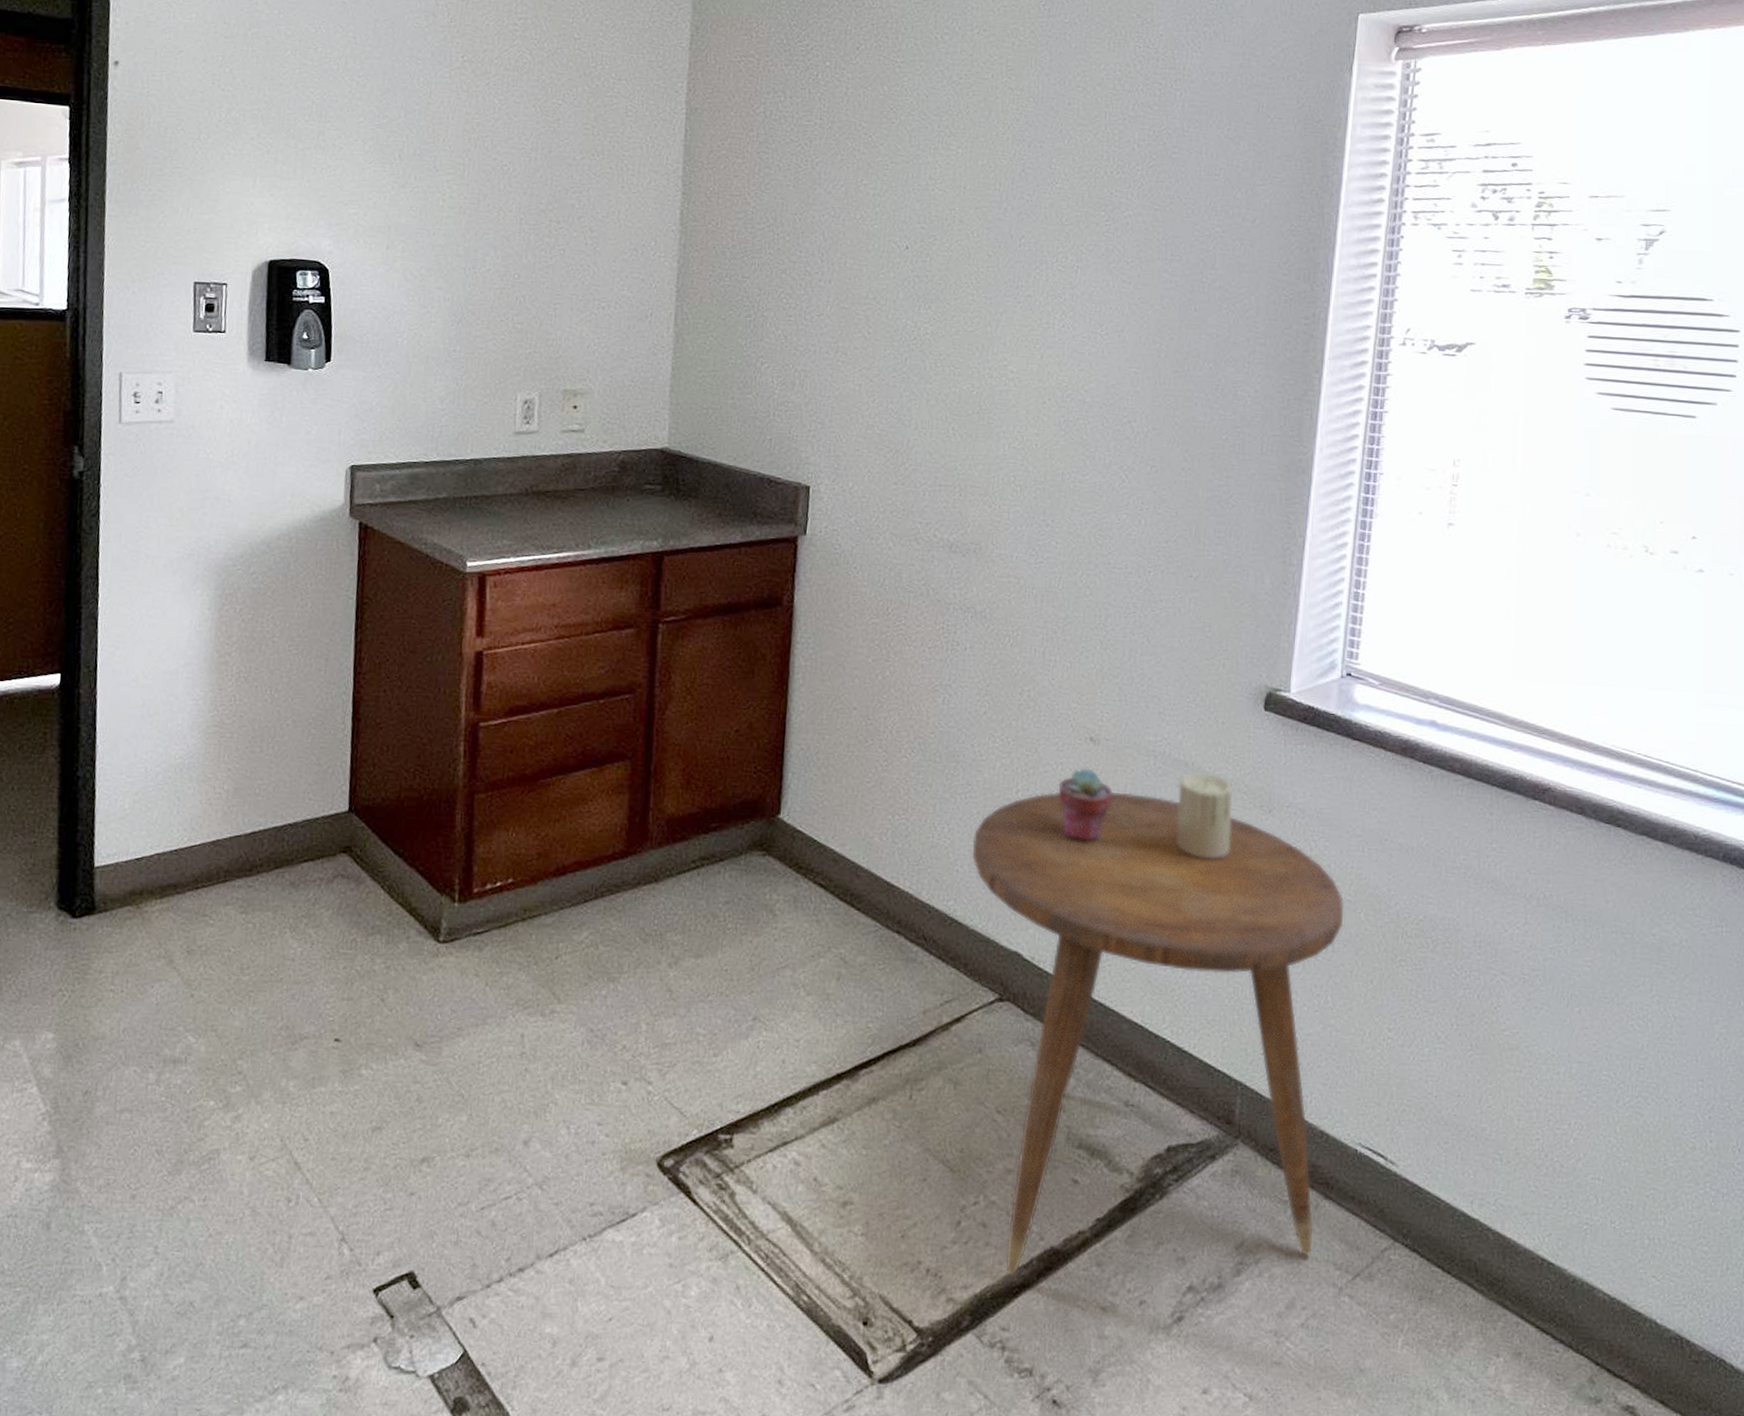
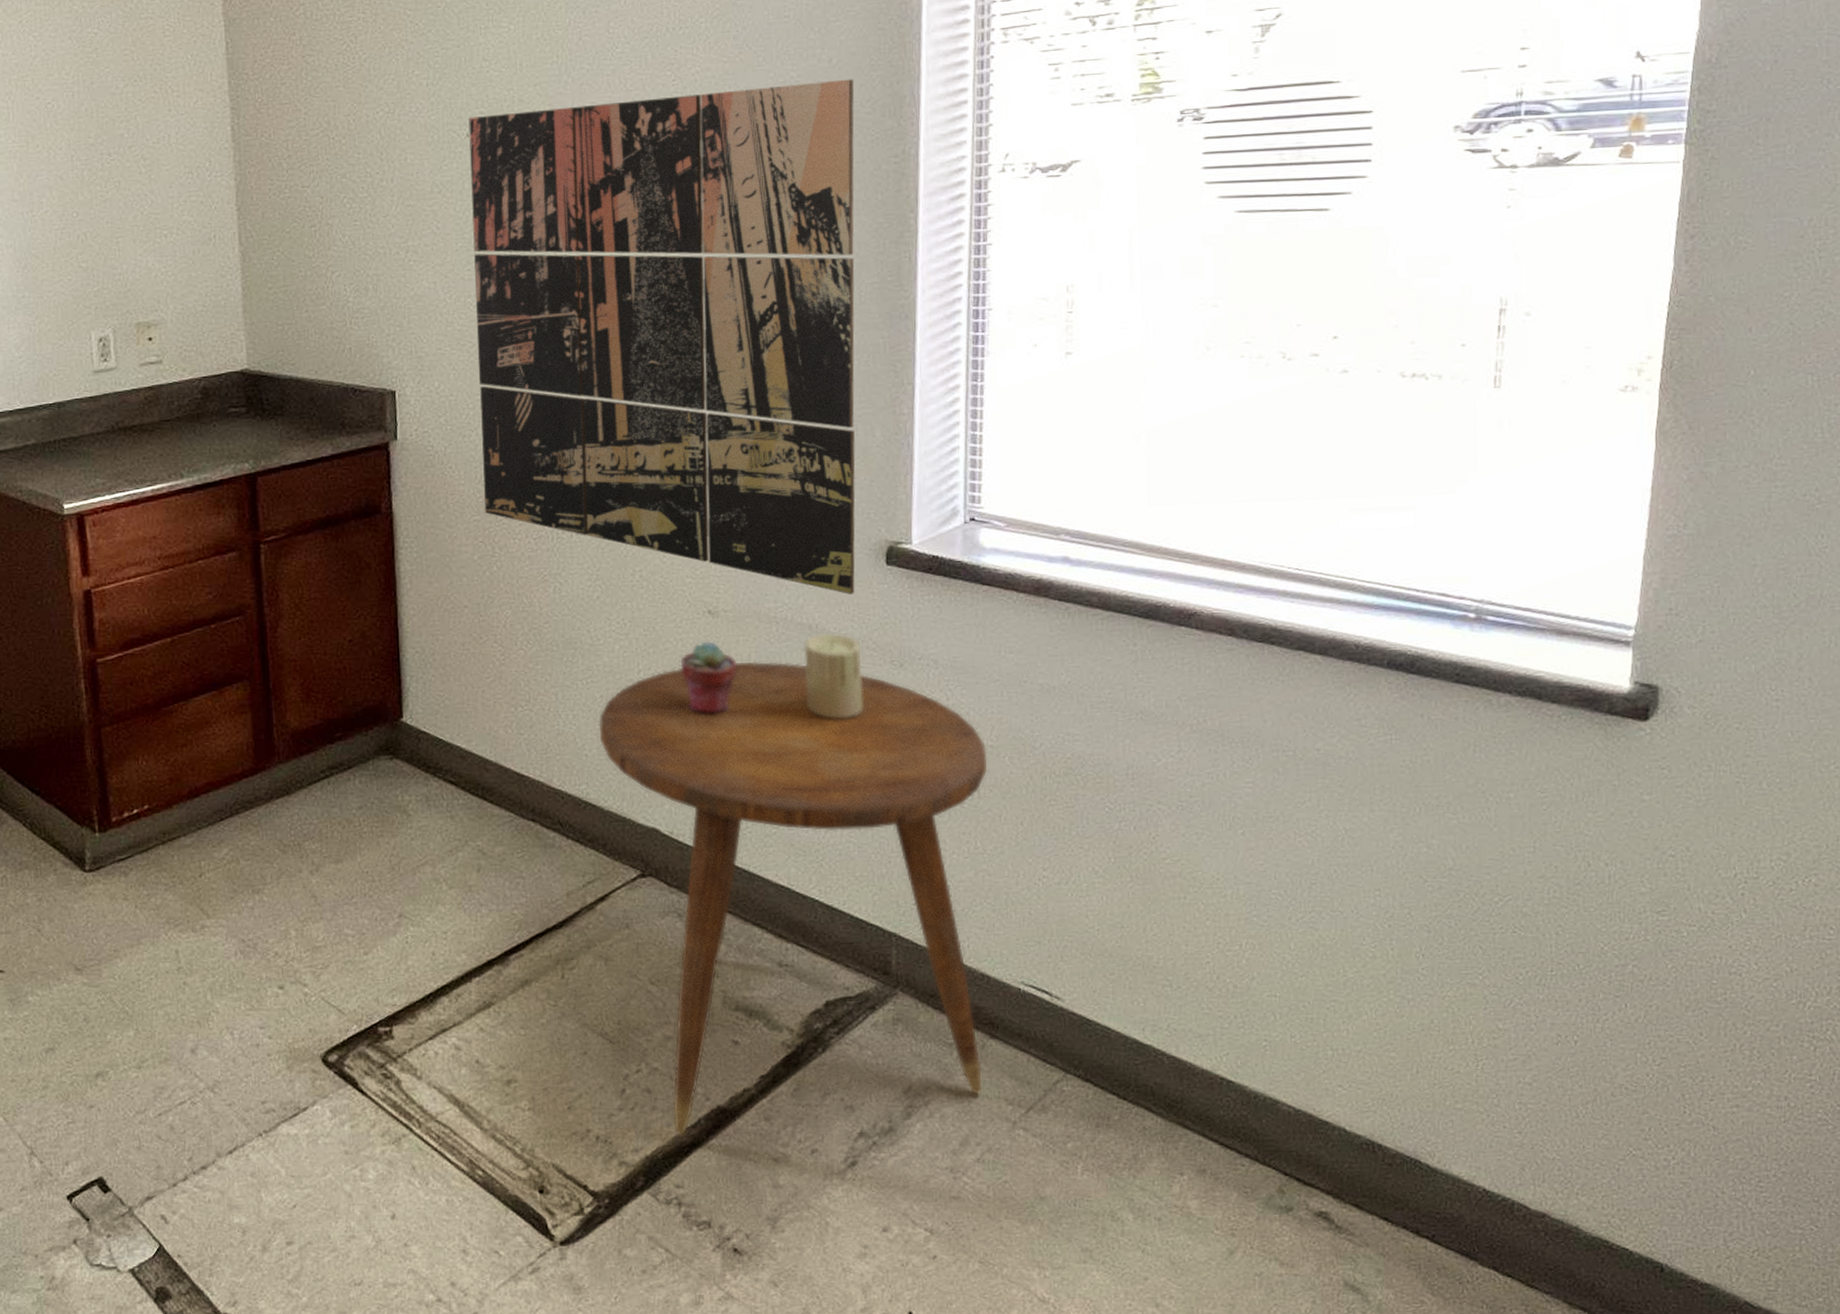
wall art: none [884,231,1274,736] -> present [468,79,855,594]

